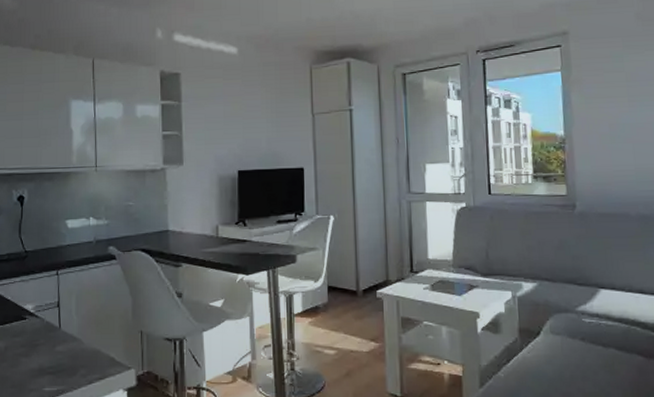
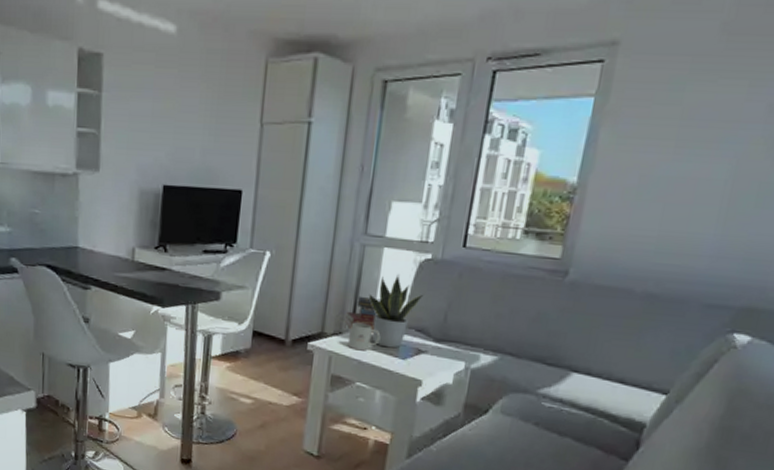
books: none [405,244,431,274] -> present [345,296,381,330]
mug: none [409,268,437,293] -> present [347,322,381,351]
potted plant: none [421,223,465,287] -> present [368,275,423,349]

